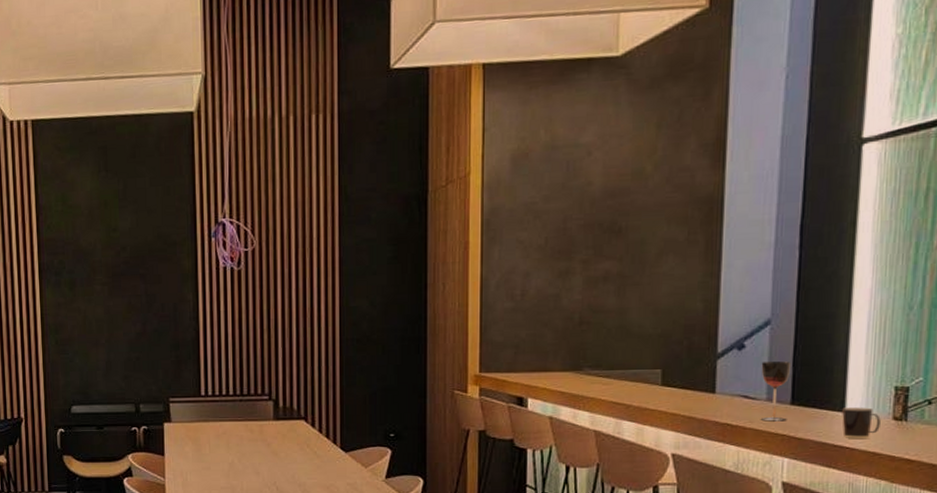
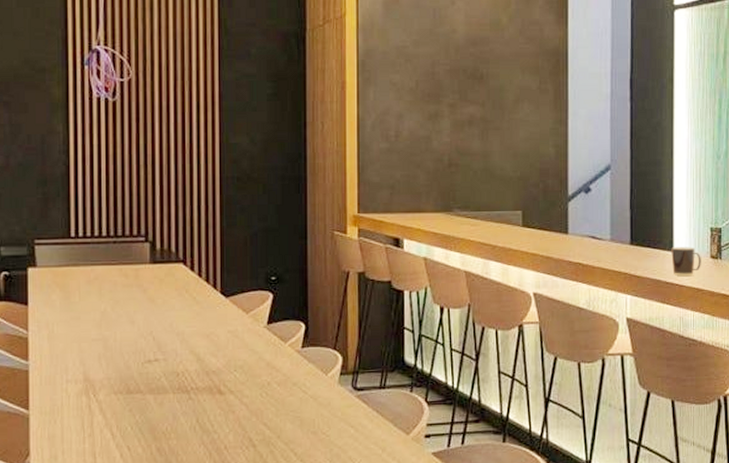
wineglass: present [761,361,791,422] -> none [605,204,629,261]

